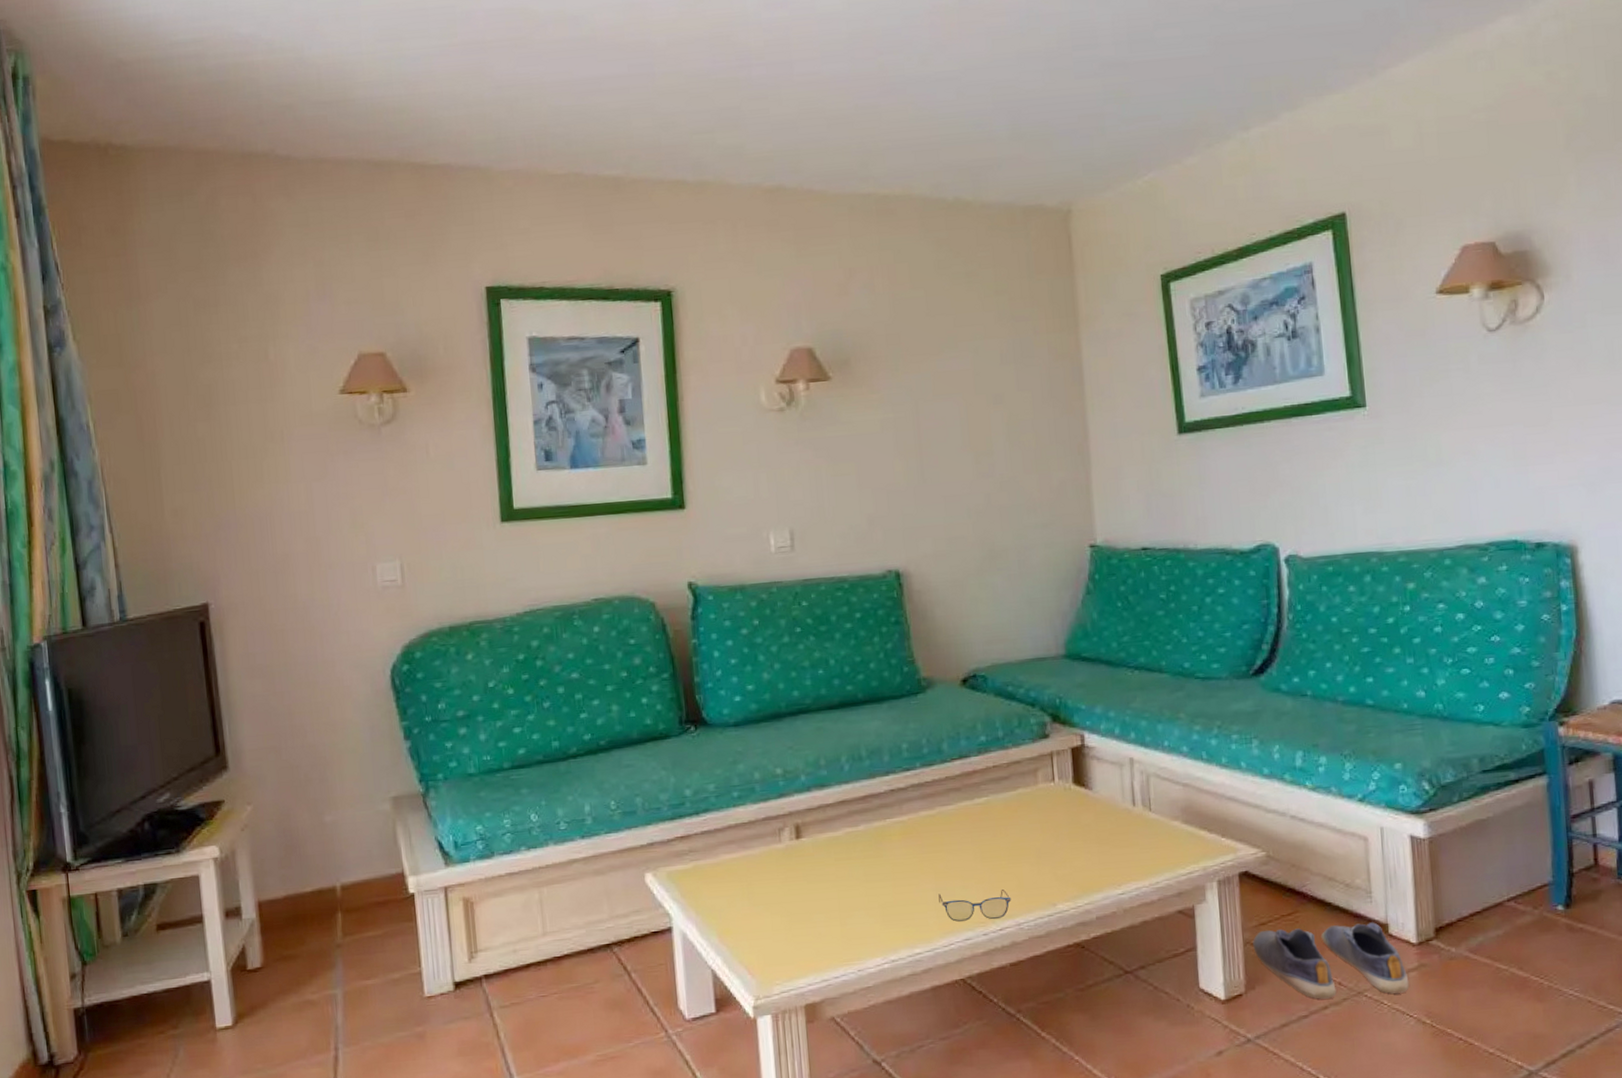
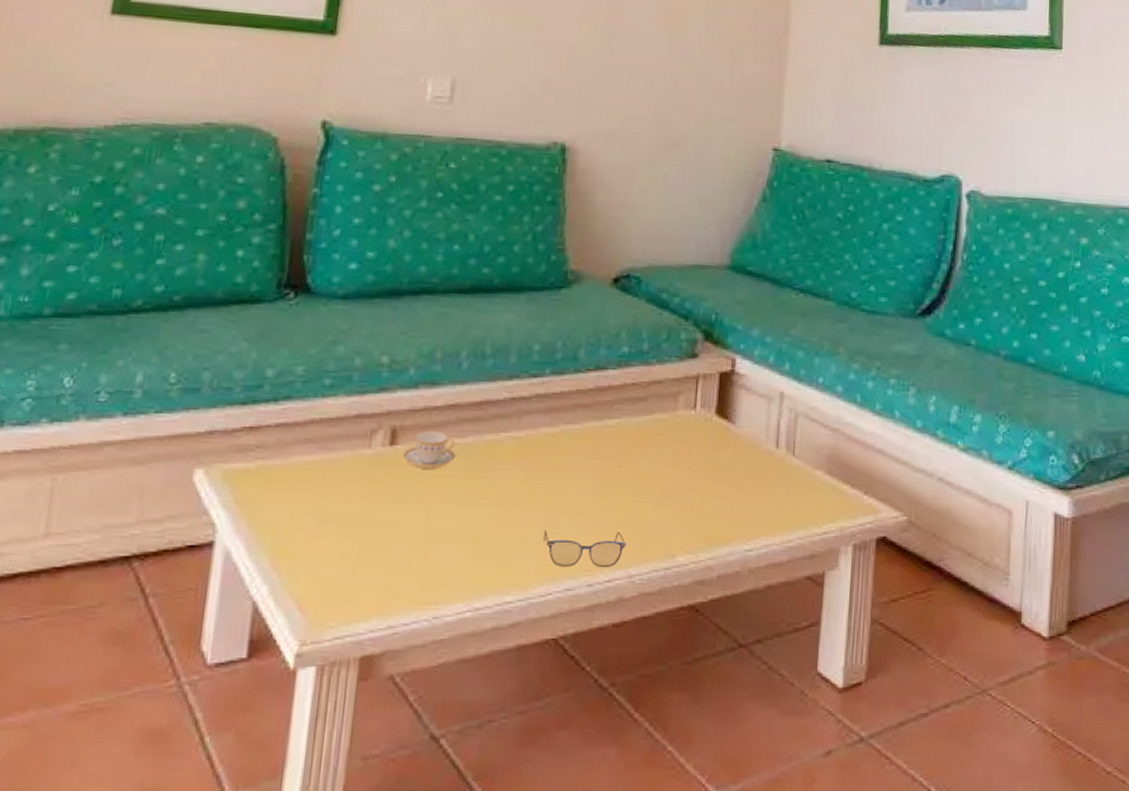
teacup: none [808,823,853,855] -> present [403,431,456,469]
shoe: present [1253,922,1409,999] -> none [880,608,1035,695]

